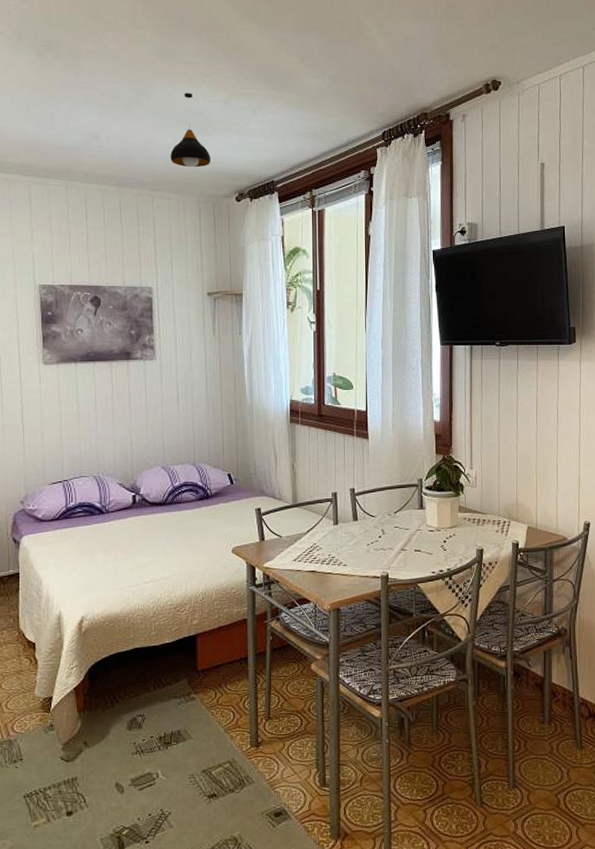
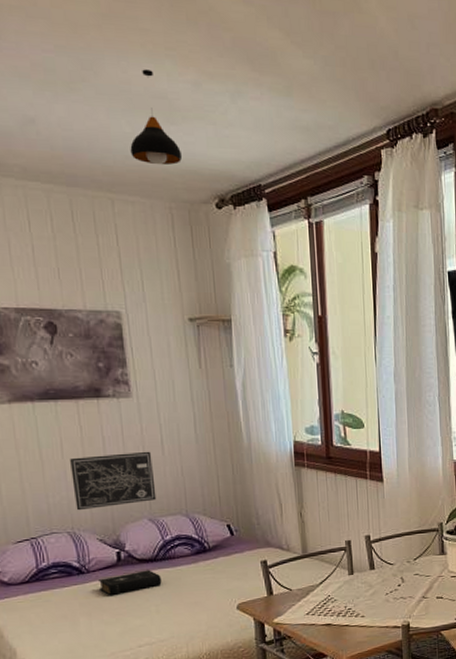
wall art: none [101,406,170,458] -> present [70,451,157,511]
book: none [115,512,169,535] -> present [97,570,162,596]

